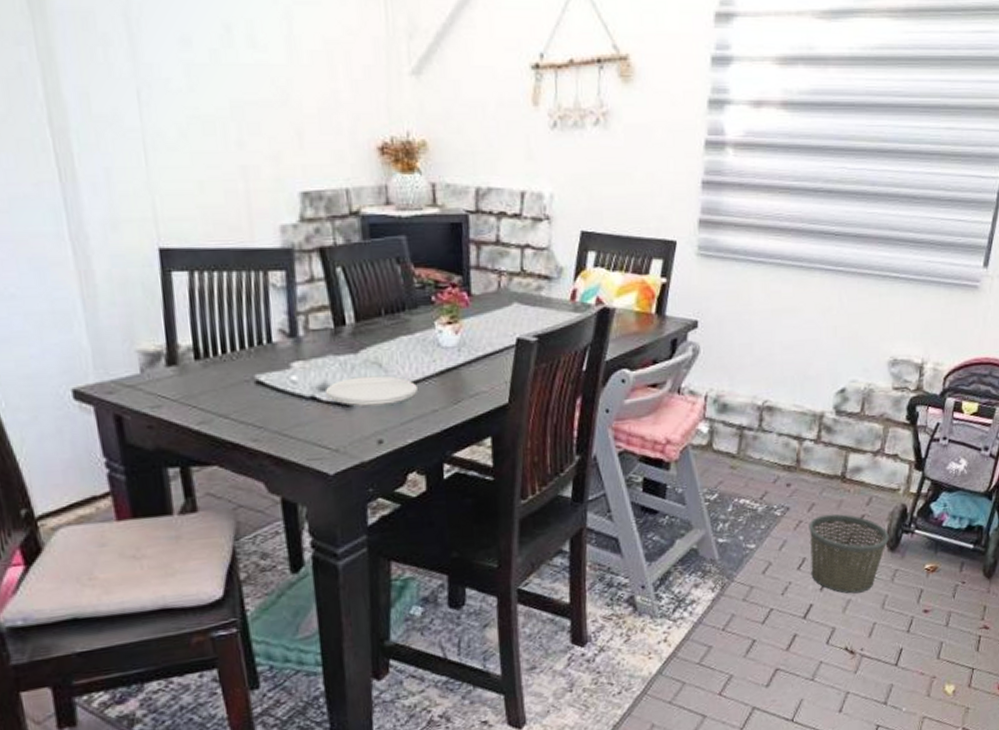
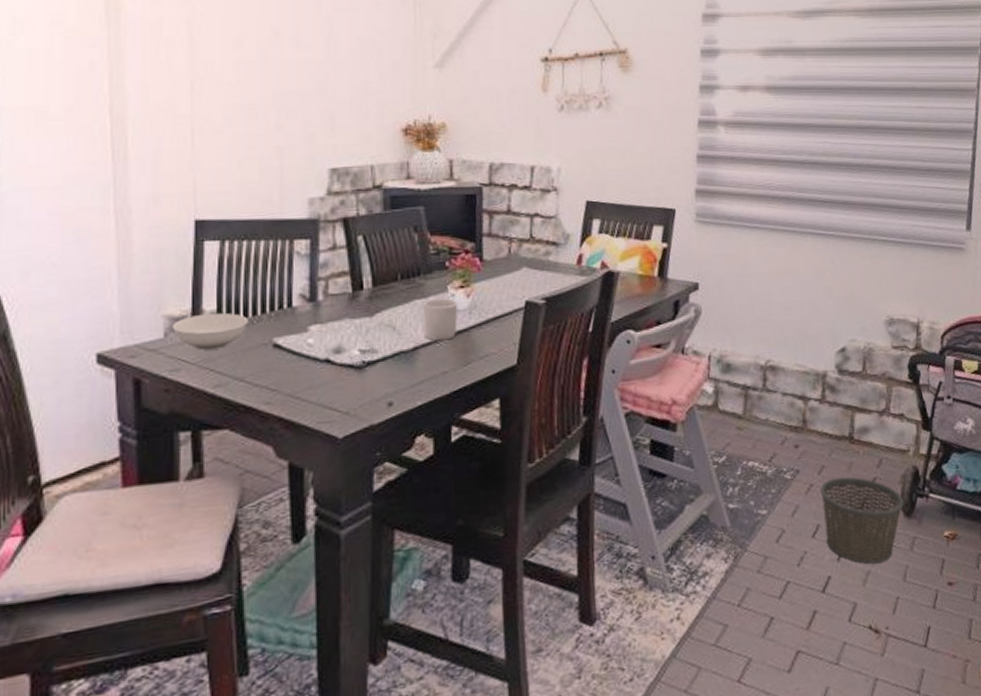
bowl: none [148,348,227,387] -> present [172,312,248,350]
plate: present [324,375,417,407] -> none [339,338,429,369]
mug: none [408,334,447,379] -> present [422,298,458,341]

